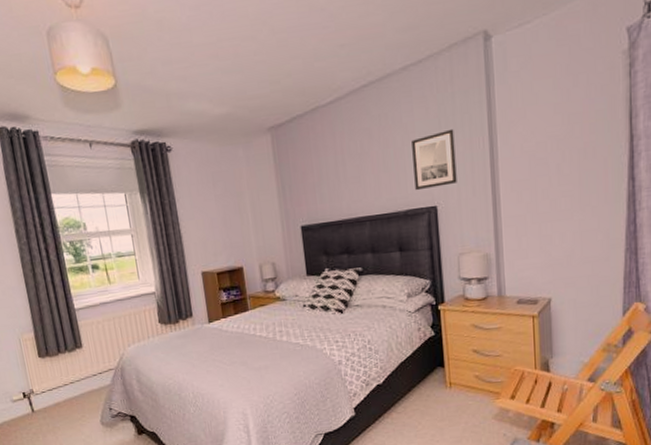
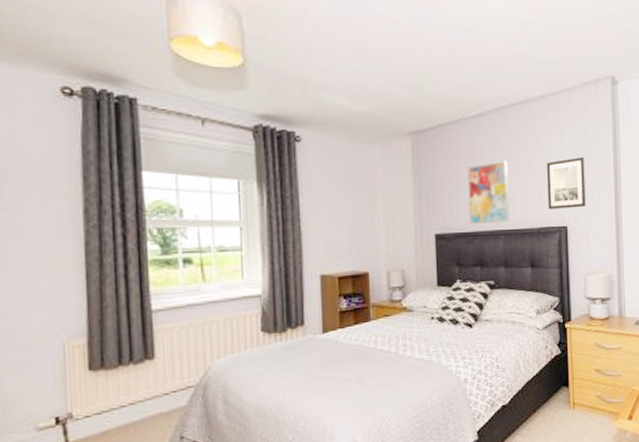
wall art: none [328,144,375,214] -> present [468,161,510,225]

